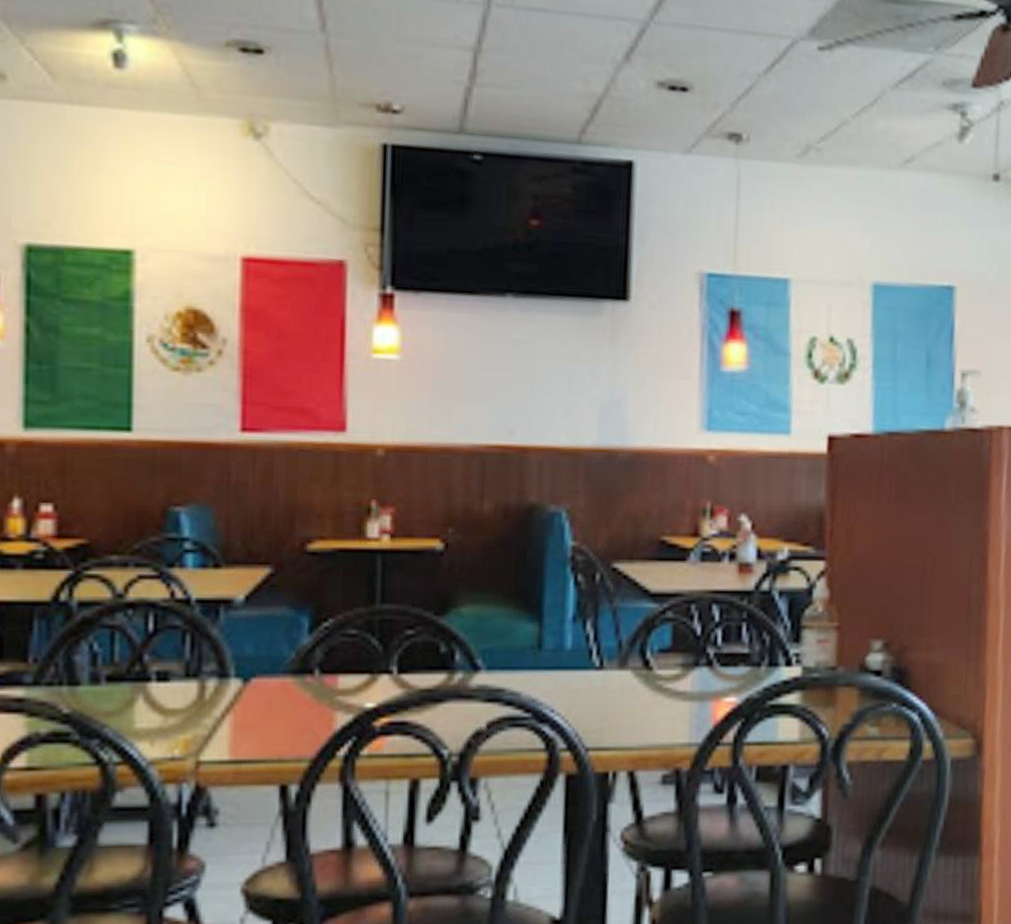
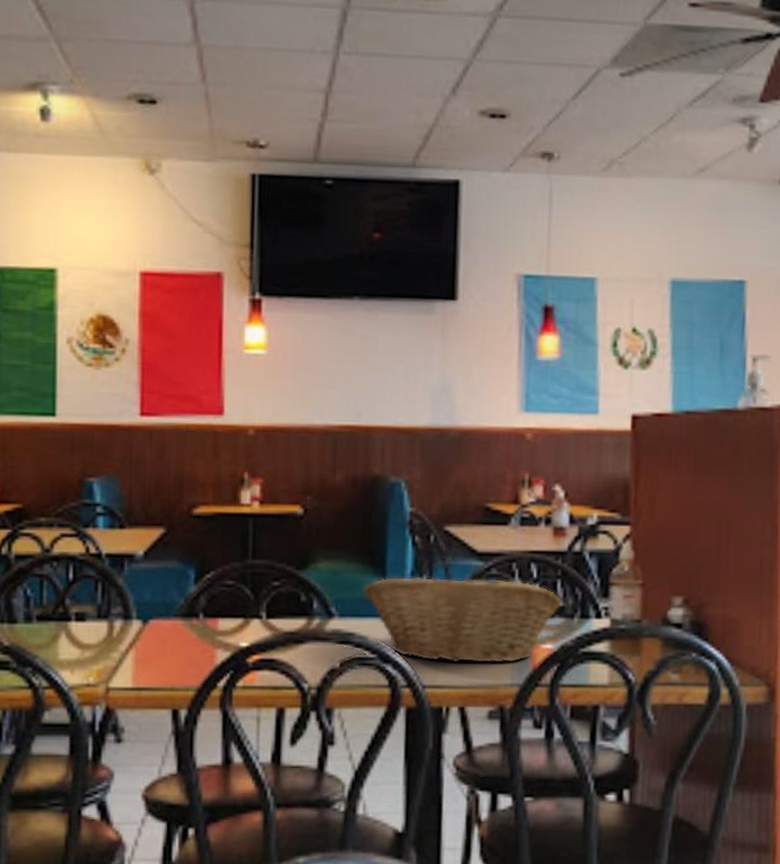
fruit basket: none [515,621,747,721] -> present [363,576,562,664]

